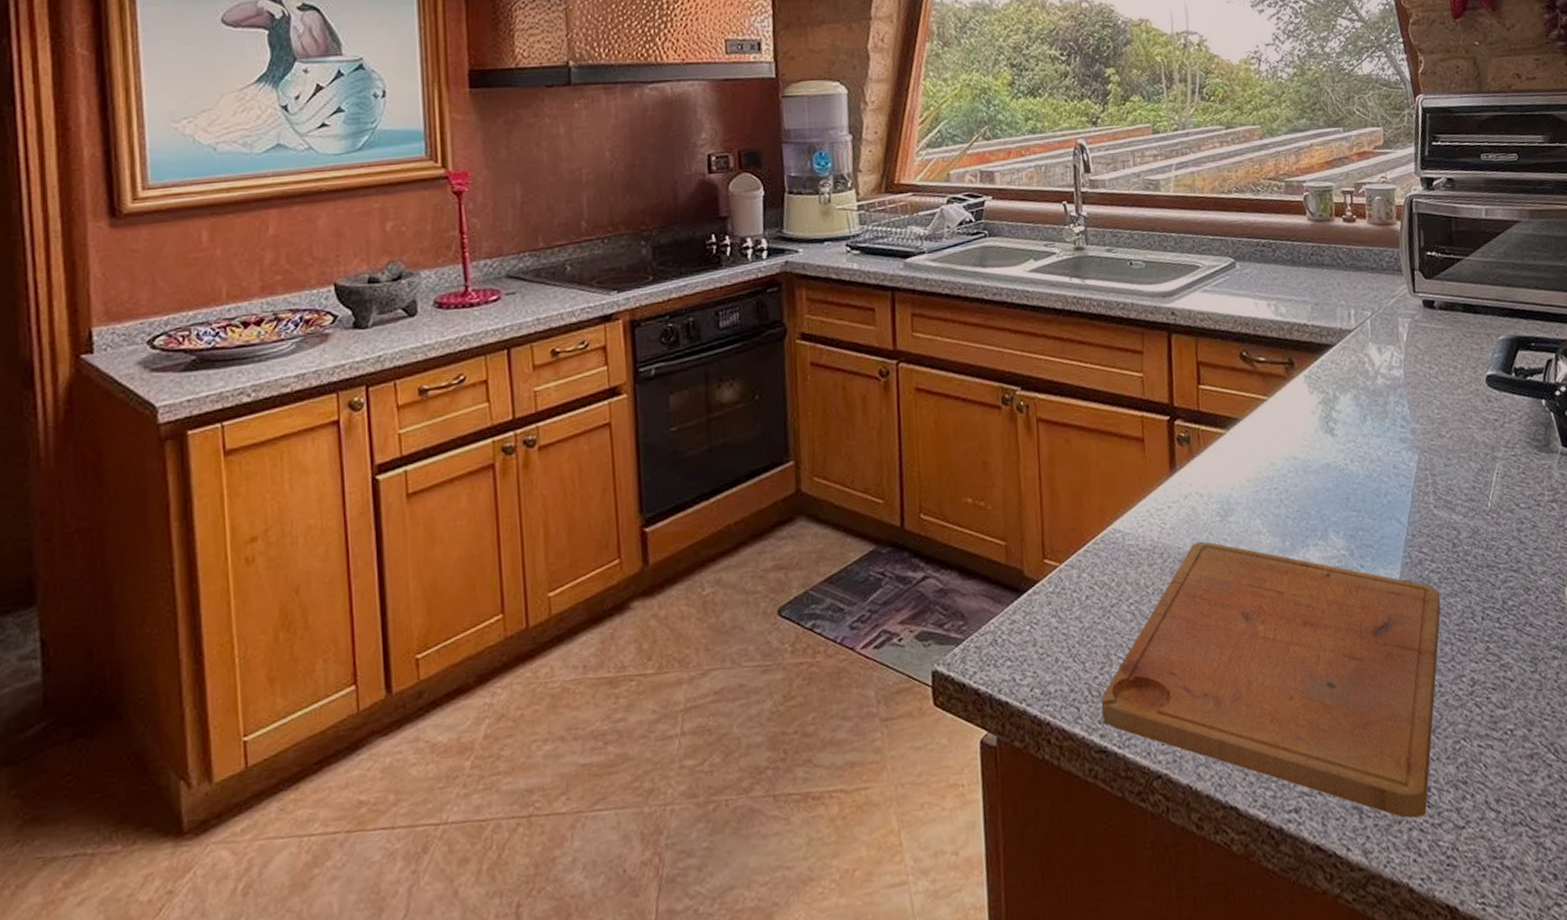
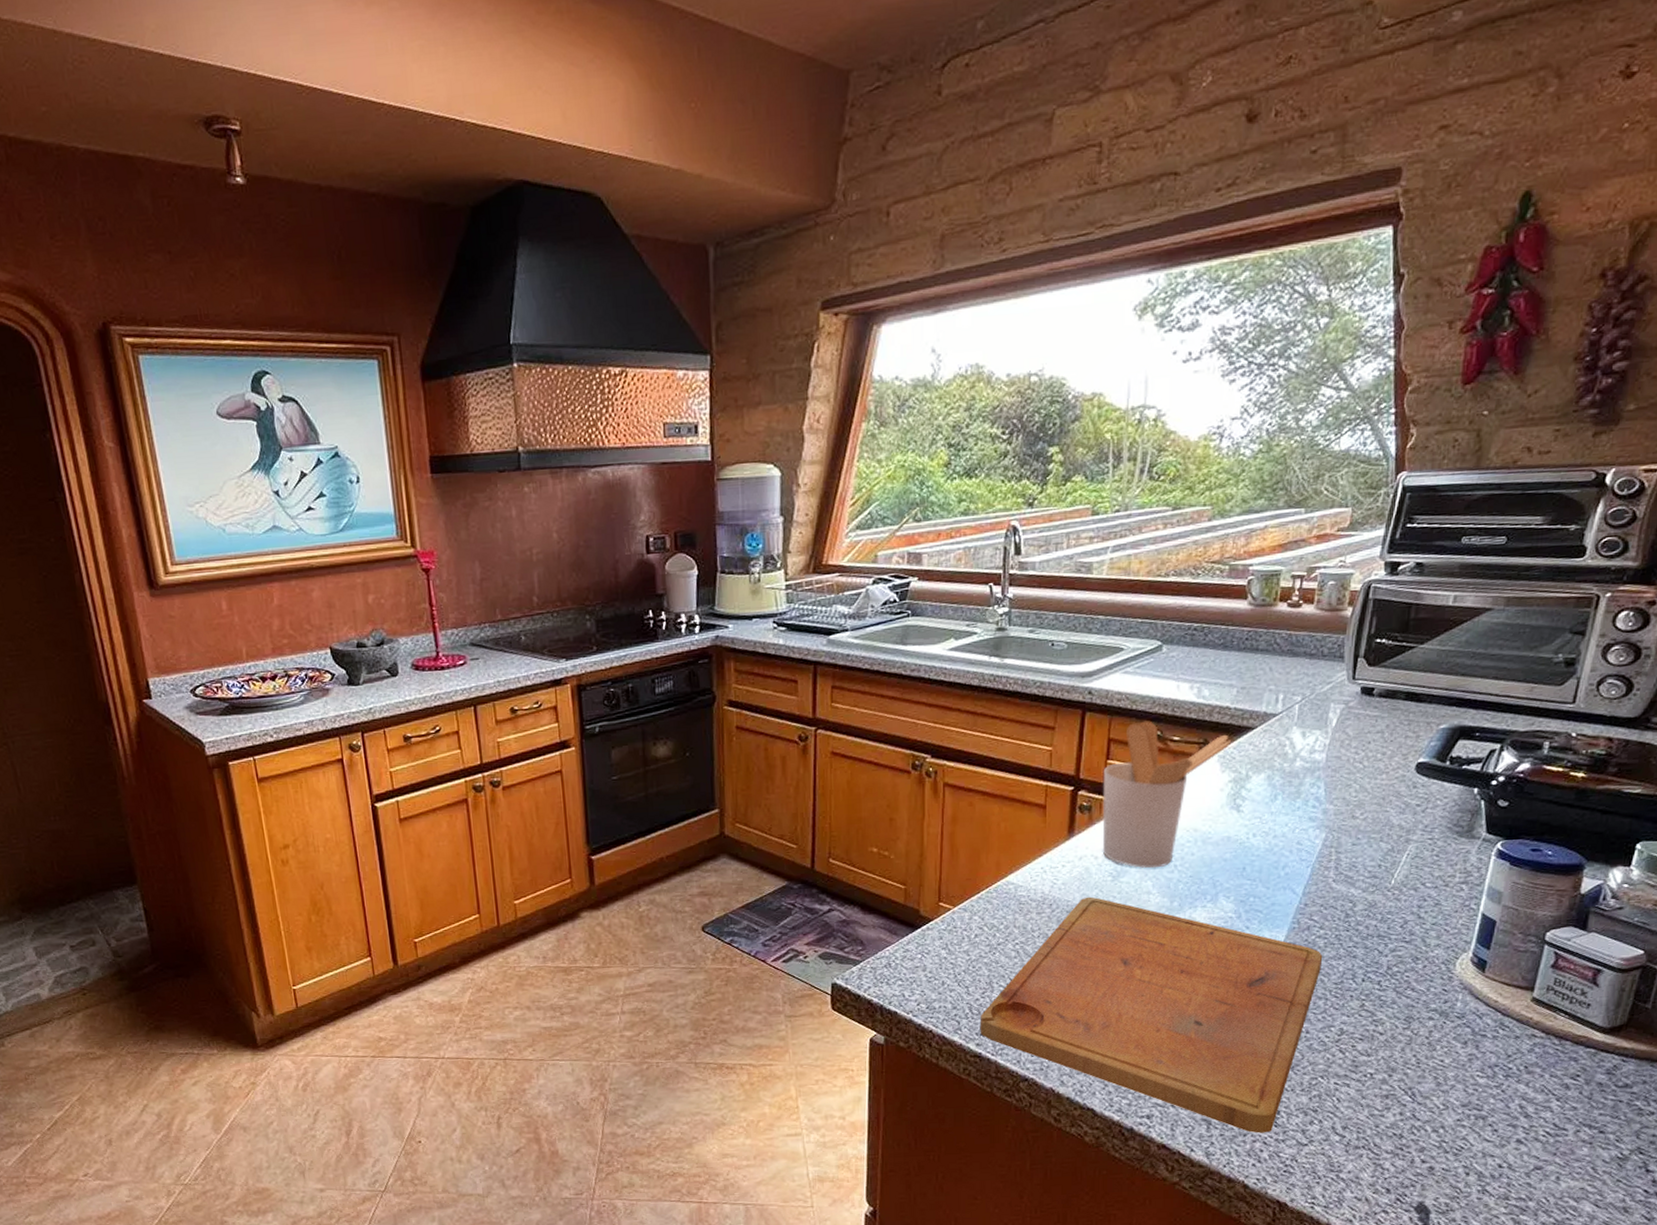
utensil holder: none [1196,341,1314,505] -> present [1102,721,1231,869]

